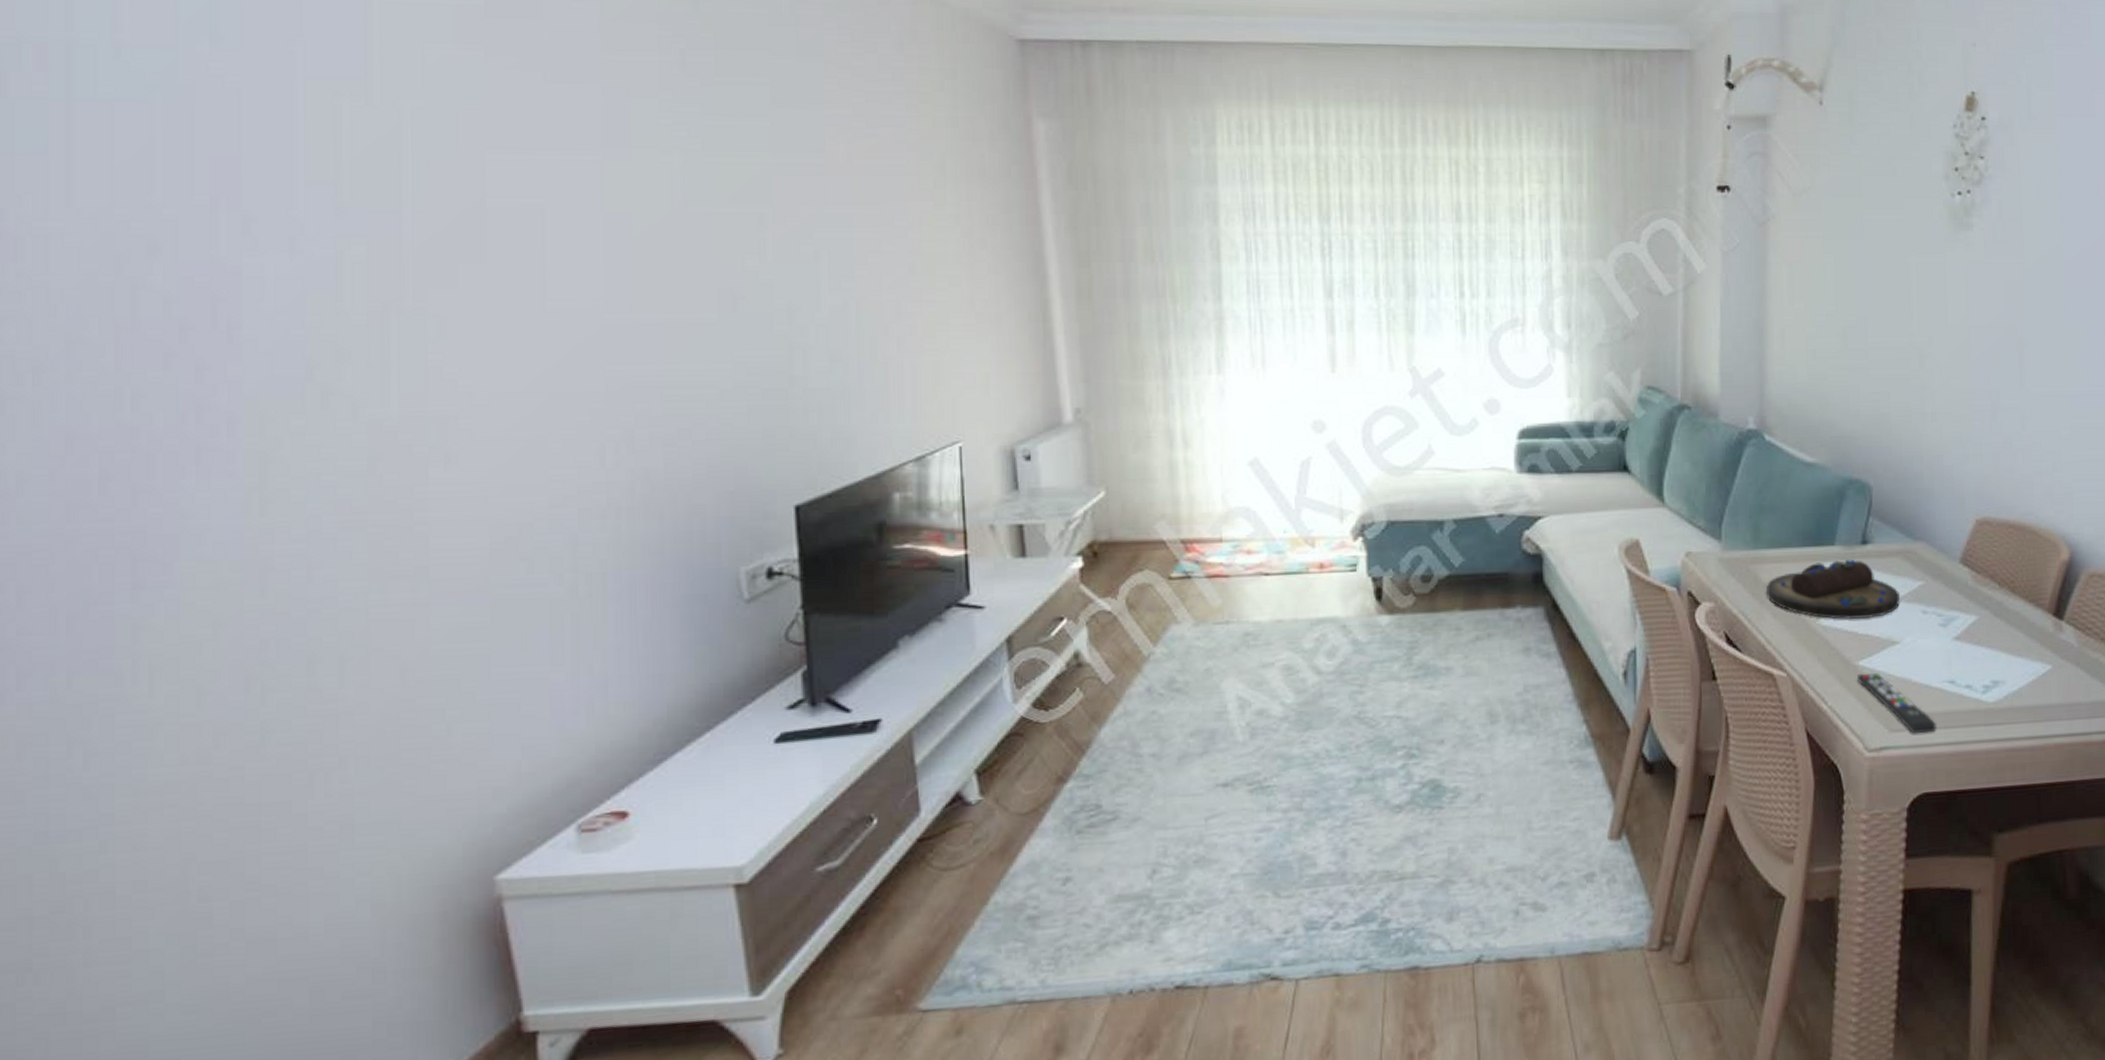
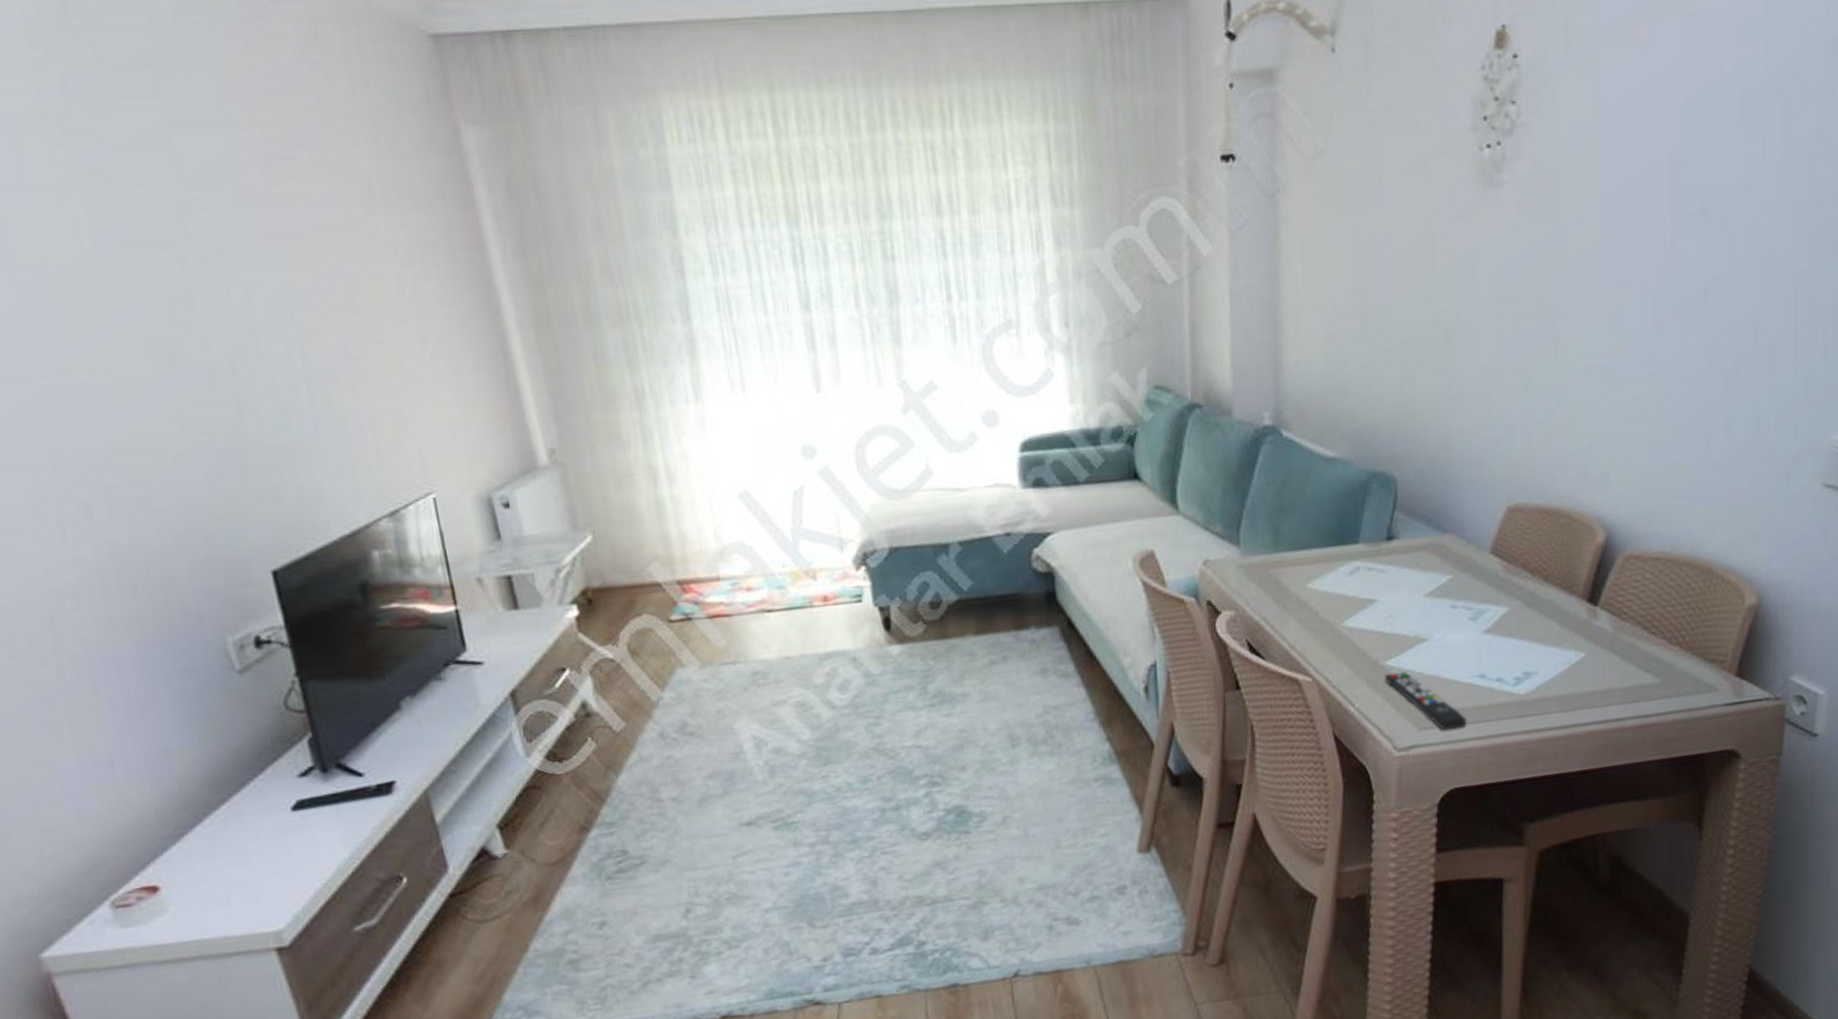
decorative bowl: present [1766,559,1901,620] -> none [1288,556,1429,621]

